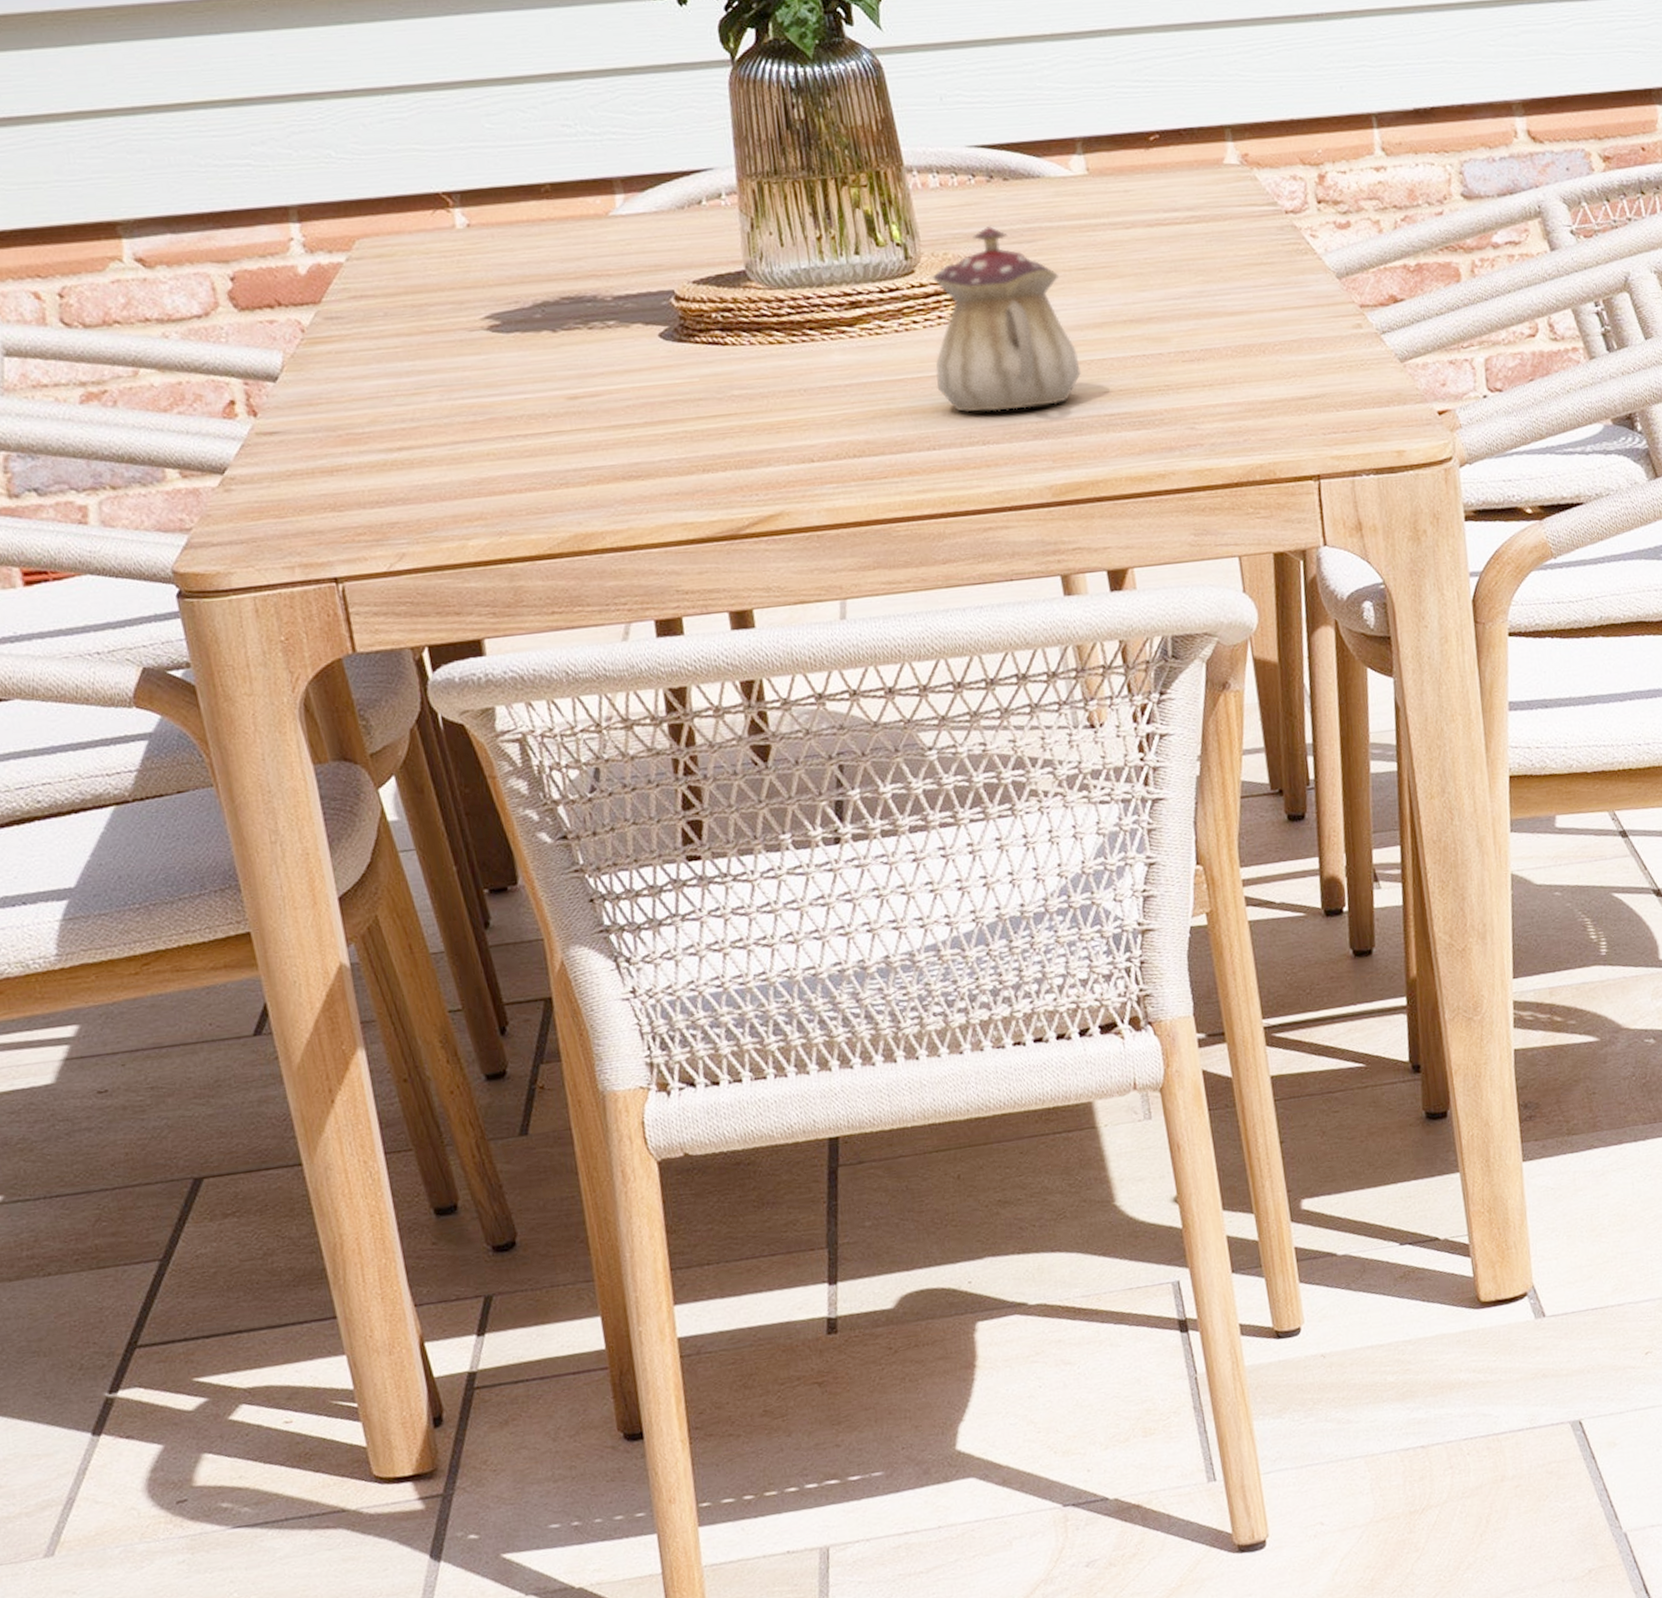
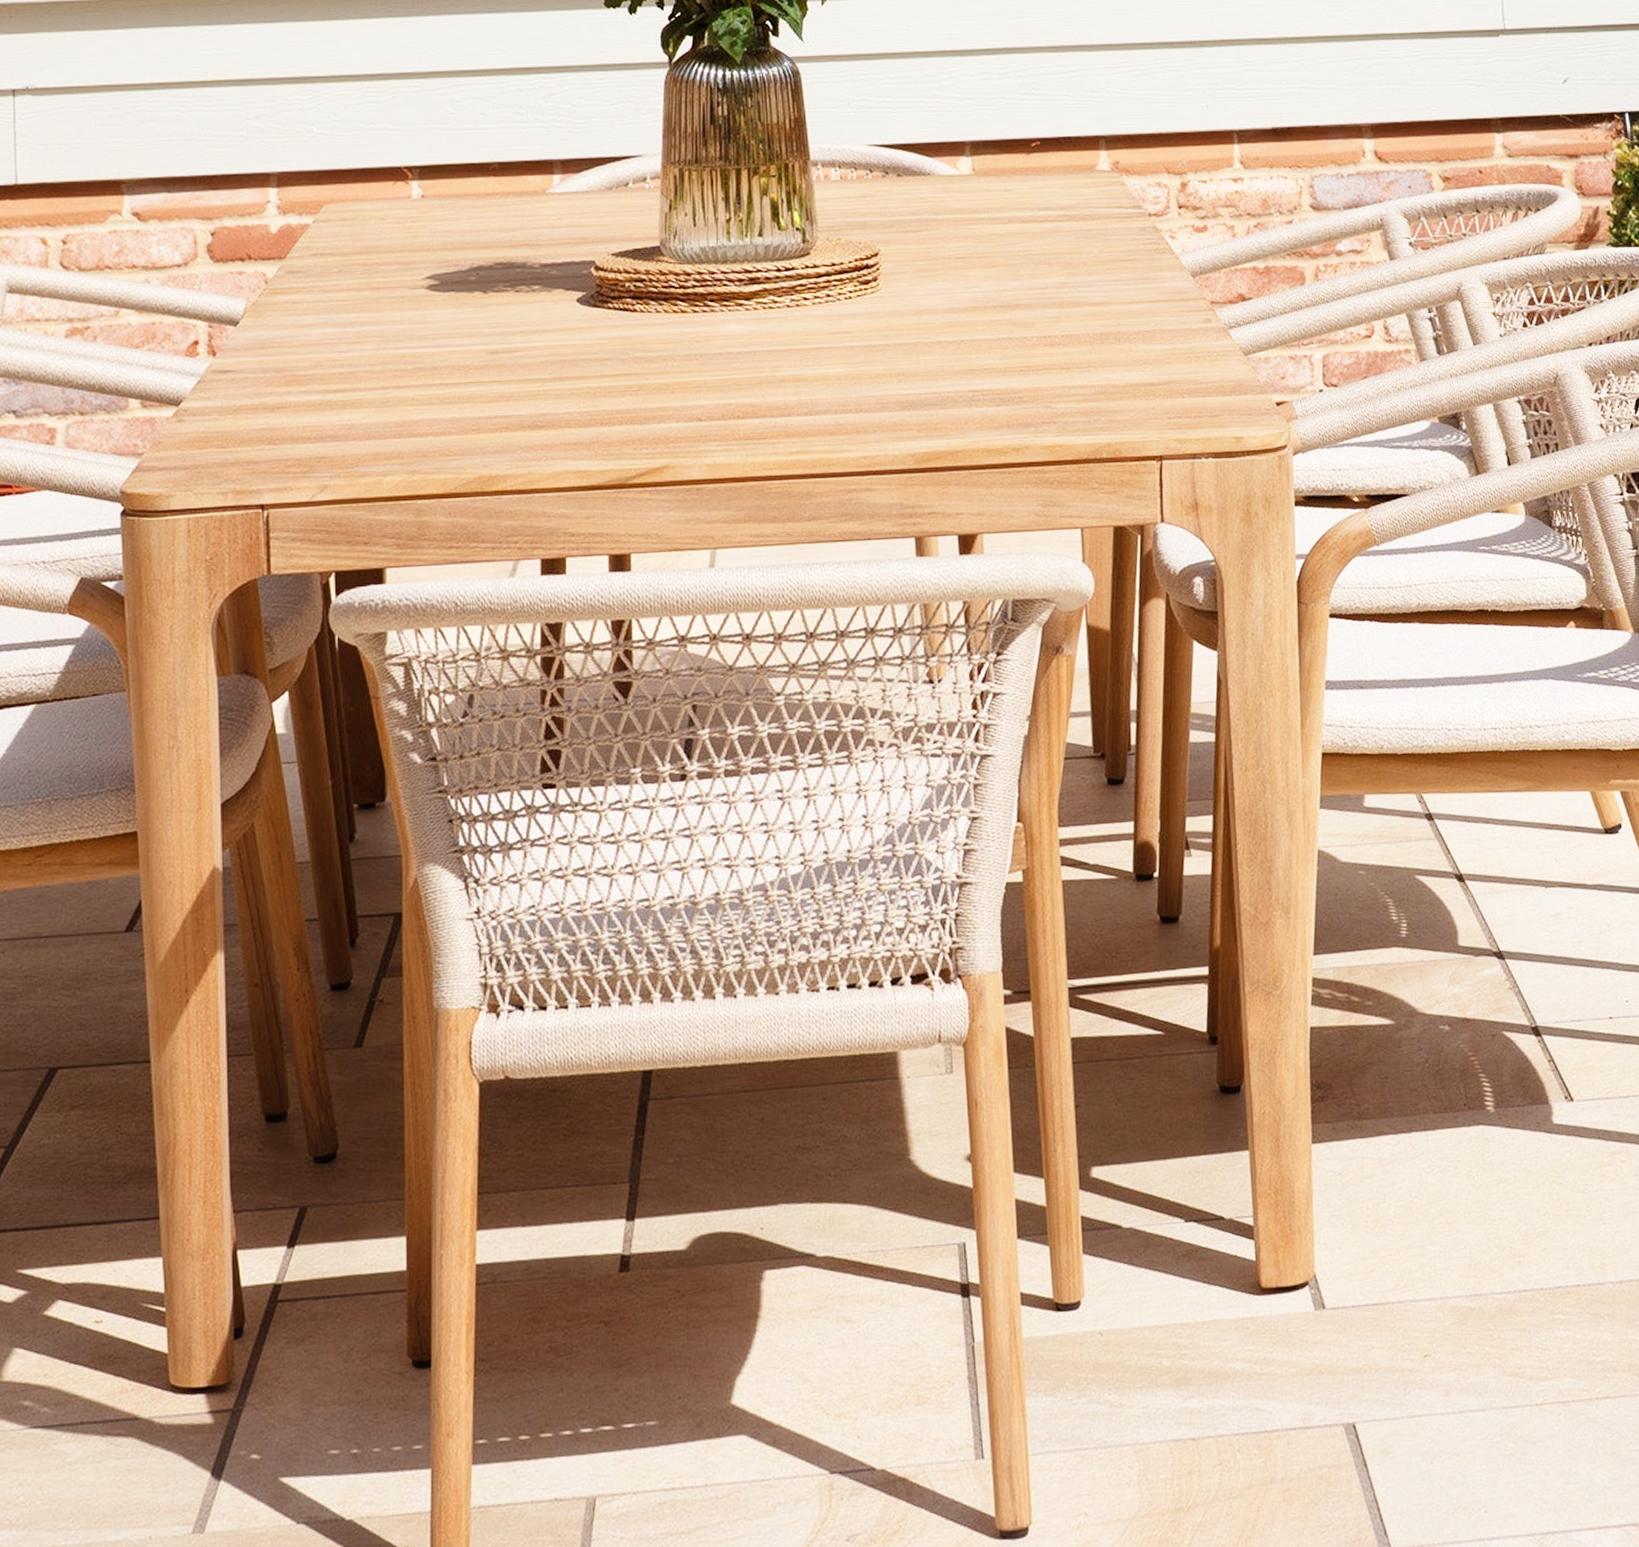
teapot: present [931,226,1081,412] -> none [819,216,951,383]

